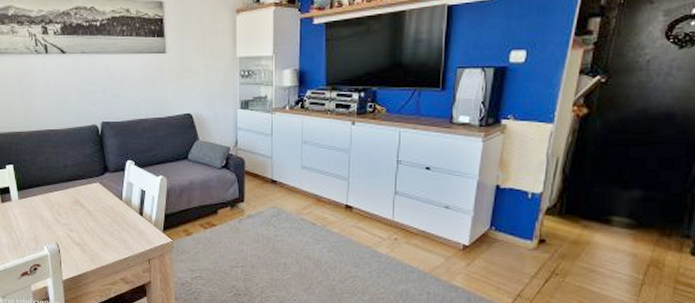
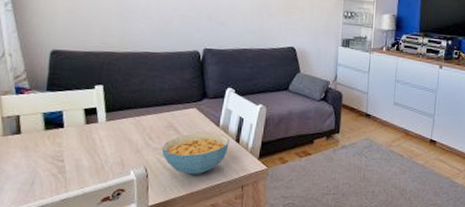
cereal bowl: none [70,206,133,249] -> present [161,132,229,175]

